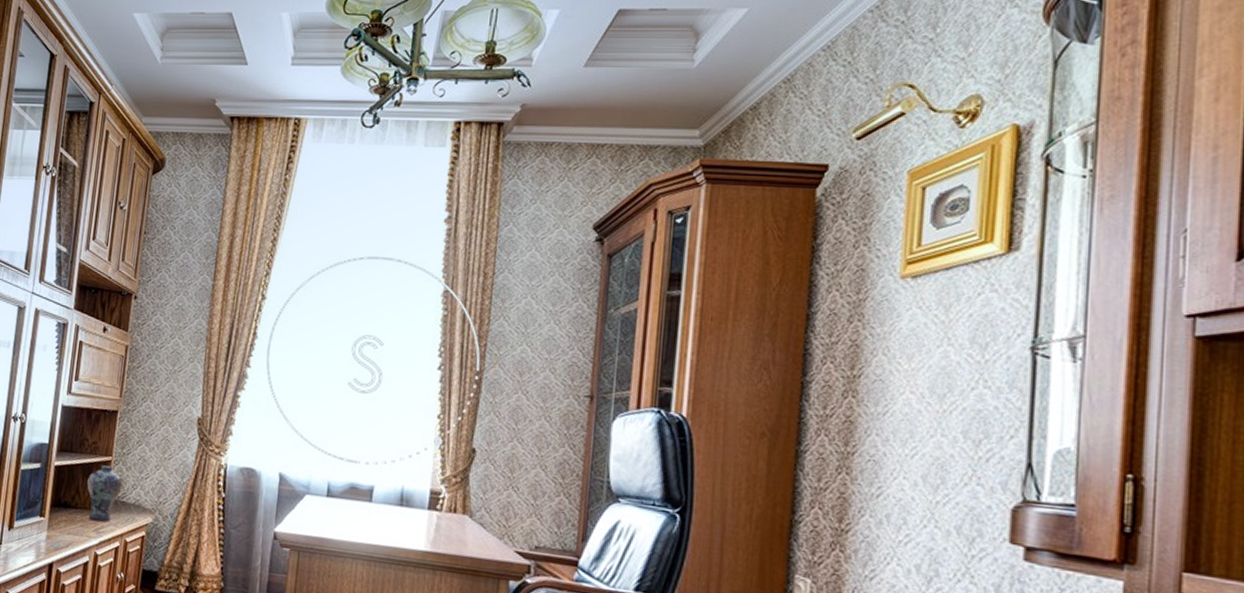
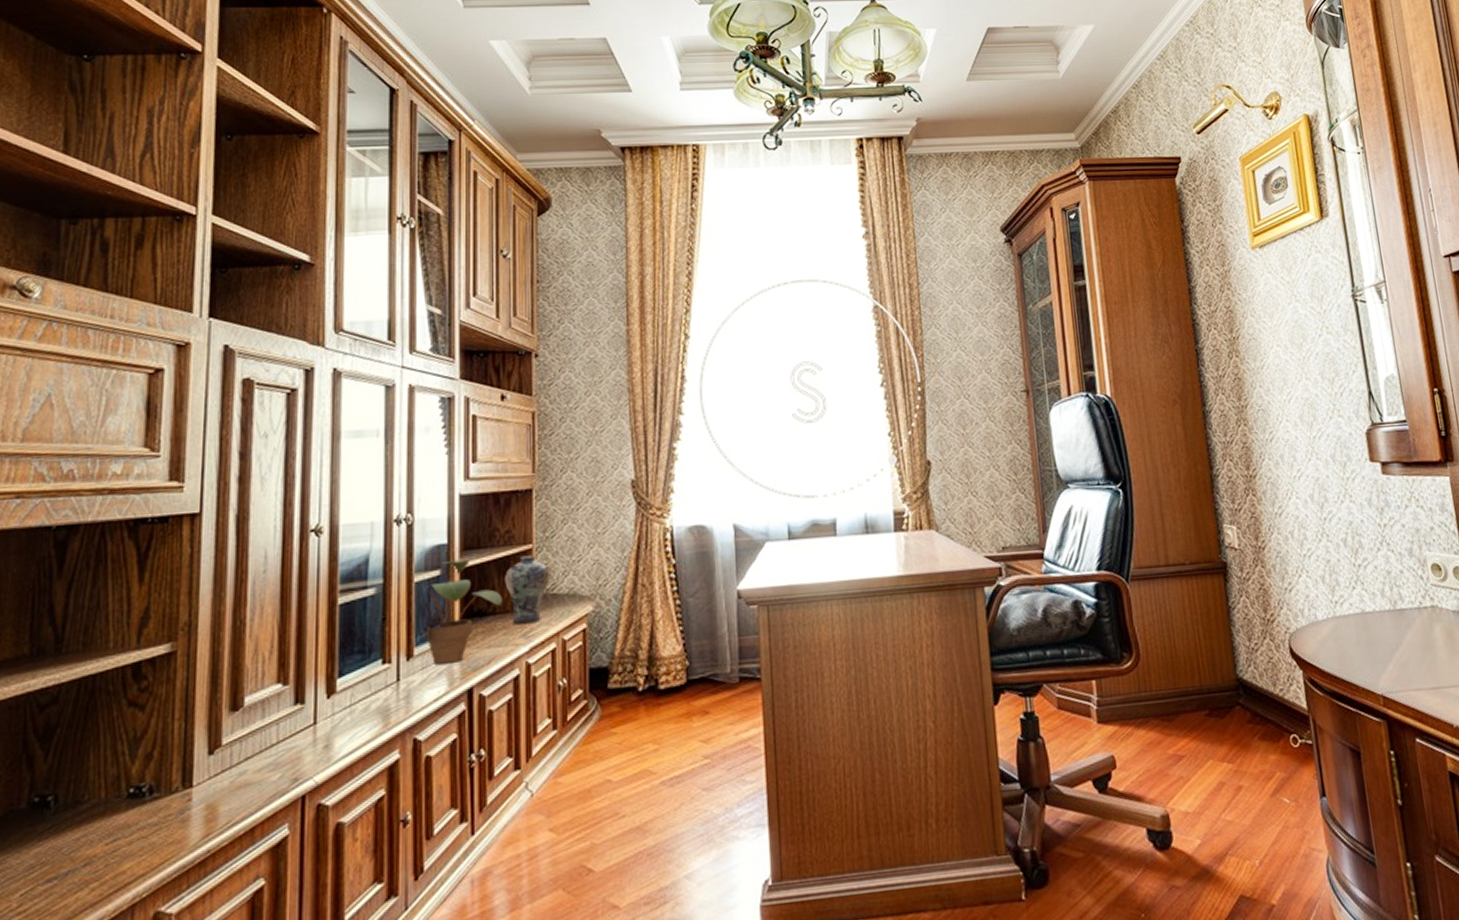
potted plant: none [22,457,83,540] -> present [424,560,502,665]

